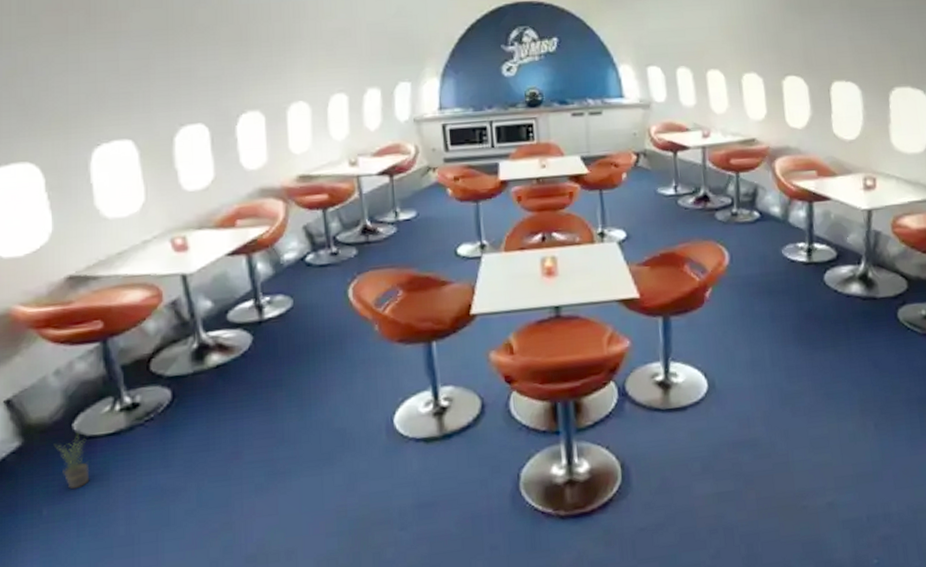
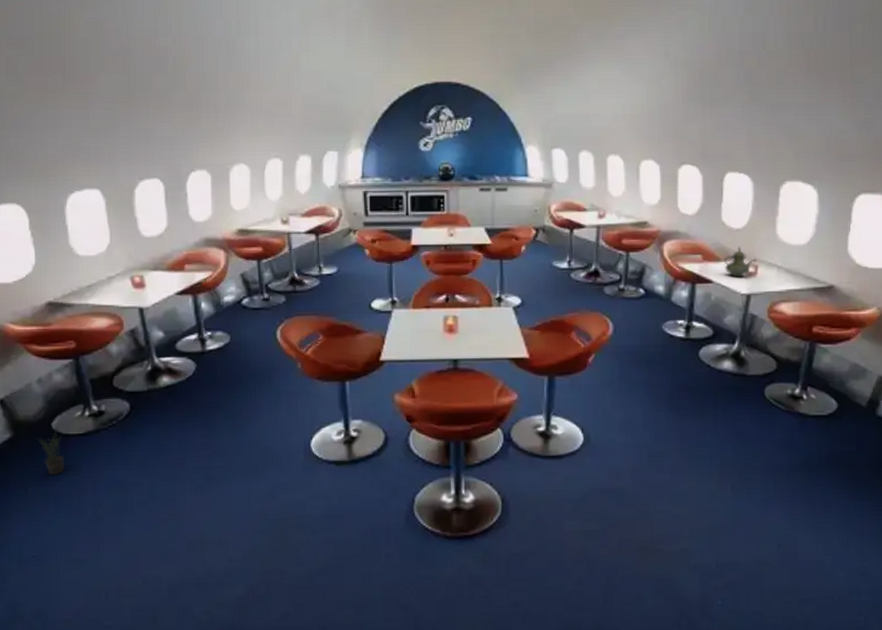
teapot: none [839,158,874,193] -> present [723,246,756,278]

